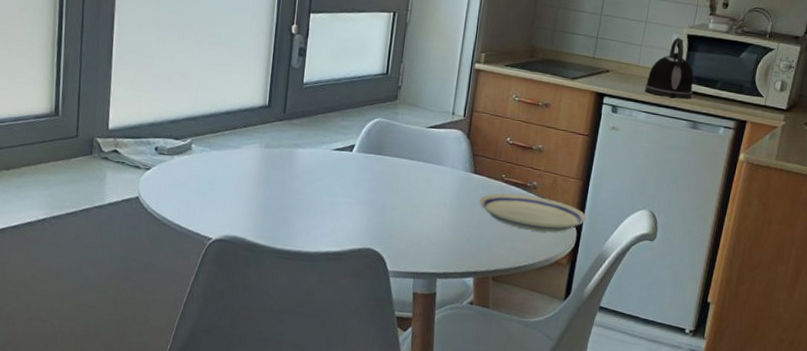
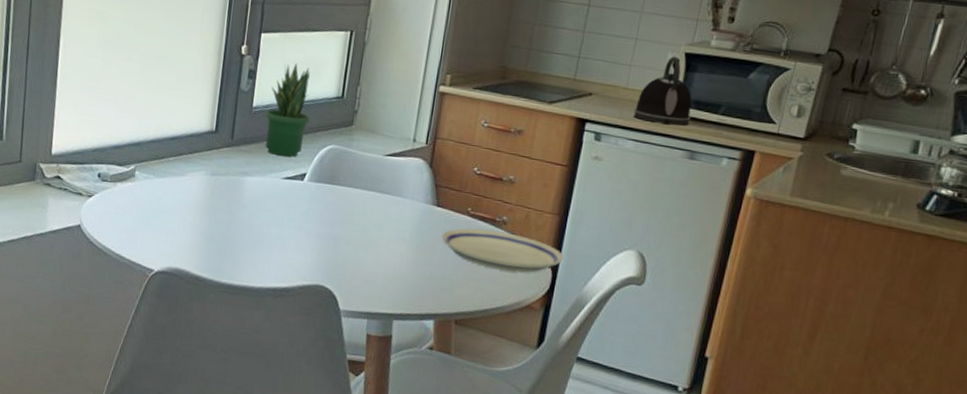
planter: none [315,42,358,130] -> present [265,63,311,157]

